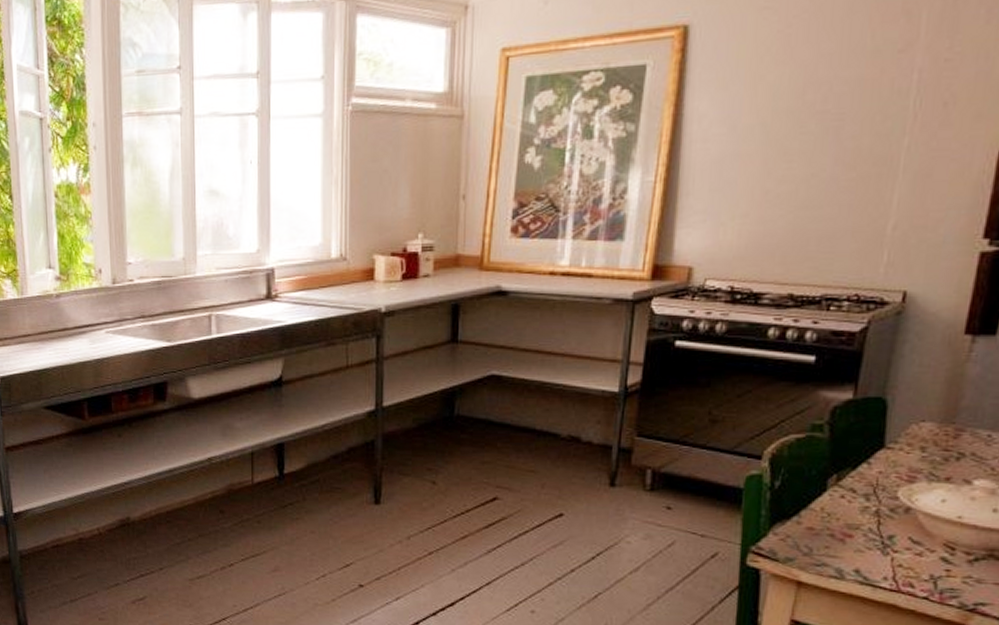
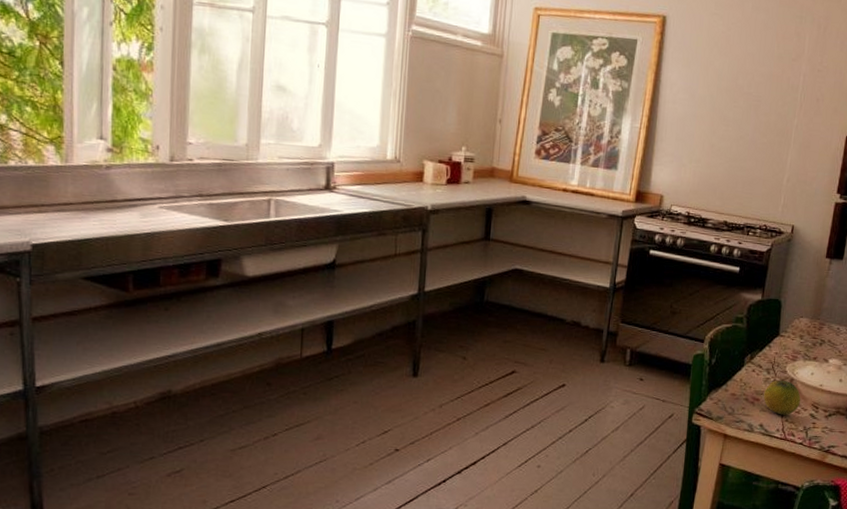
fruit: none [859,509,924,558] -> present [763,380,801,415]

